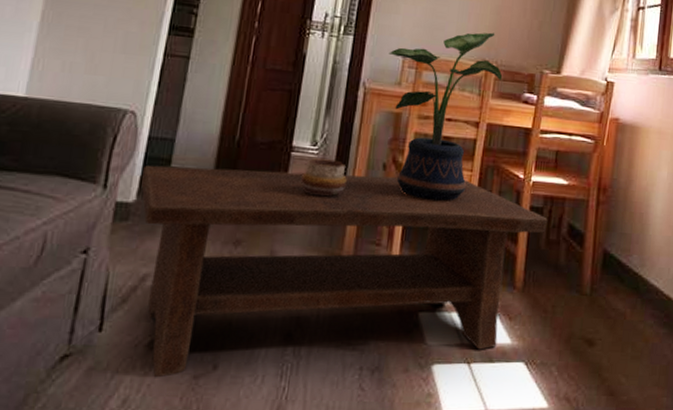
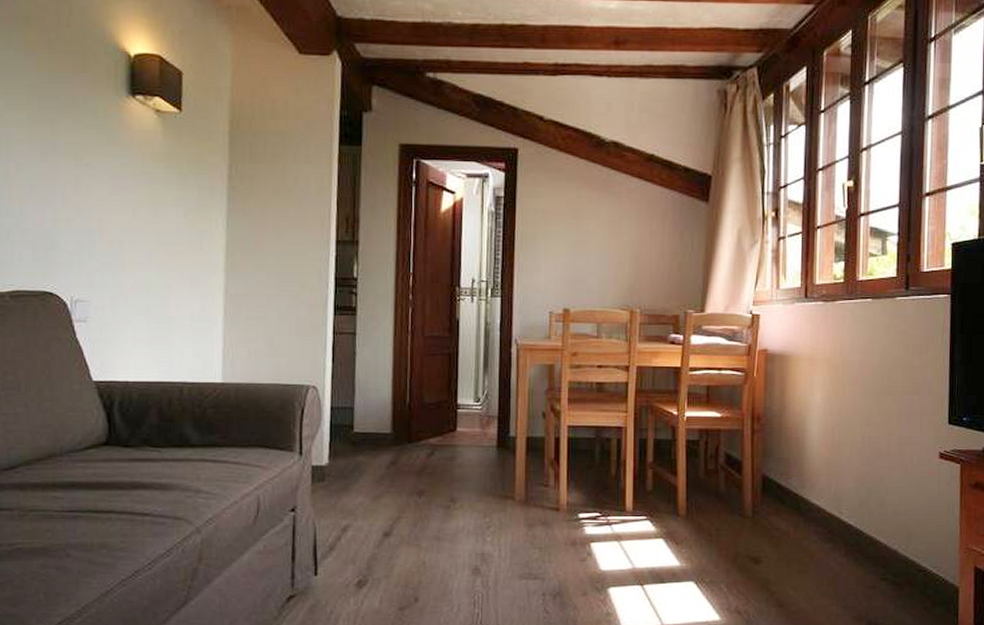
coffee table: present [141,165,548,378] -> none [331,421,705,611]
decorative bowl: present [301,158,347,197] -> none [470,413,510,447]
potted plant: present [388,32,503,201] -> none [535,279,647,442]

